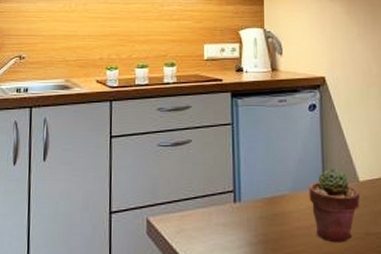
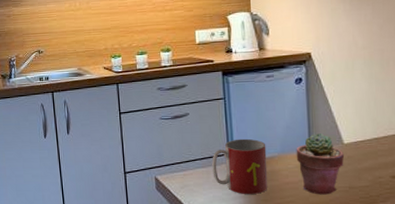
mug: none [215,172,278,243] -> present [212,138,268,195]

